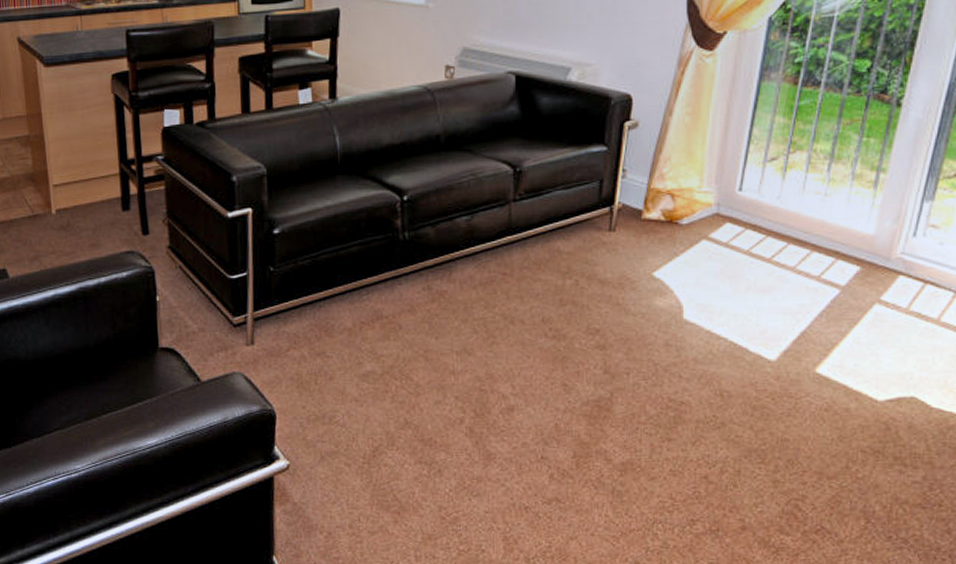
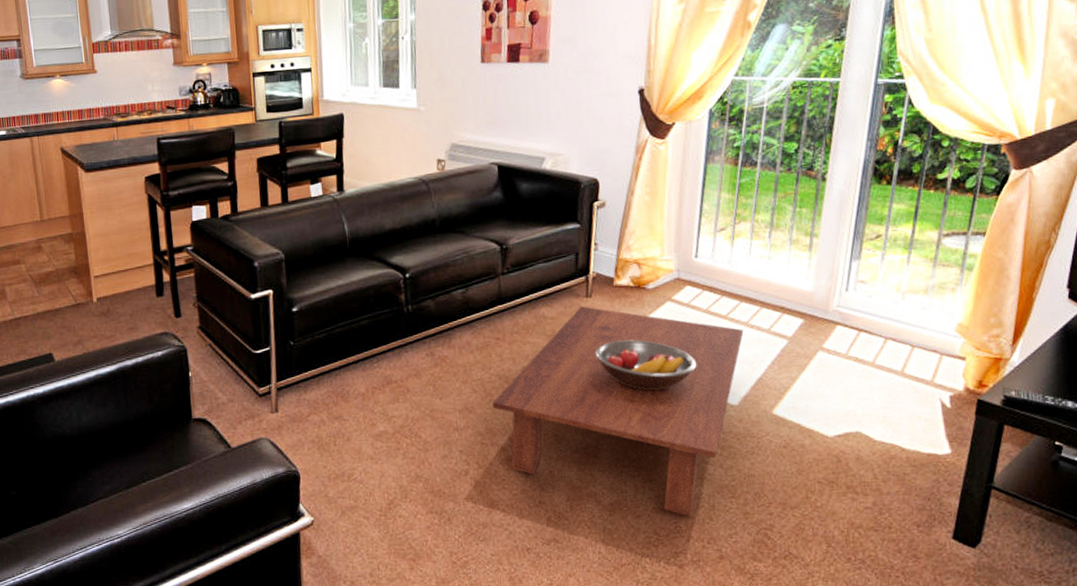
coffee table: none [495,241,789,481] -> present [492,306,744,516]
fruit bowl: none [615,282,732,340] -> present [595,339,697,391]

